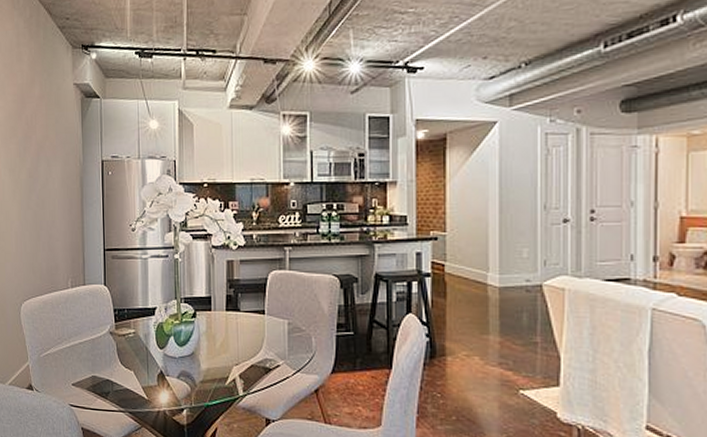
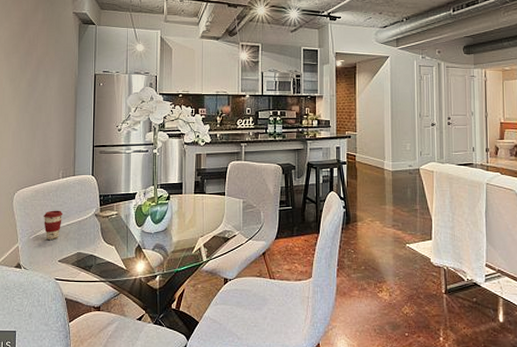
coffee cup: none [54,325,75,359] -> present [44,210,63,240]

